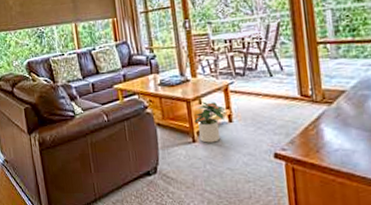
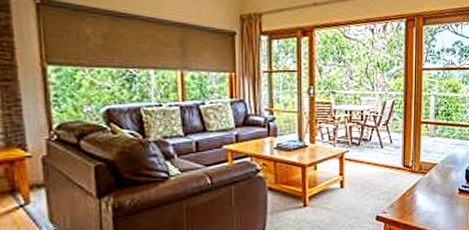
potted plant: present [194,101,226,143] -> none [307,167,339,207]

